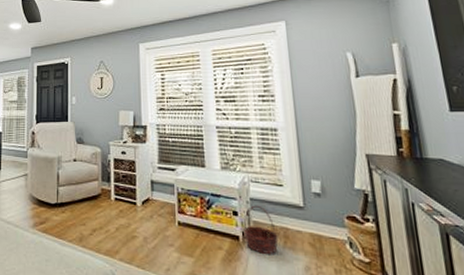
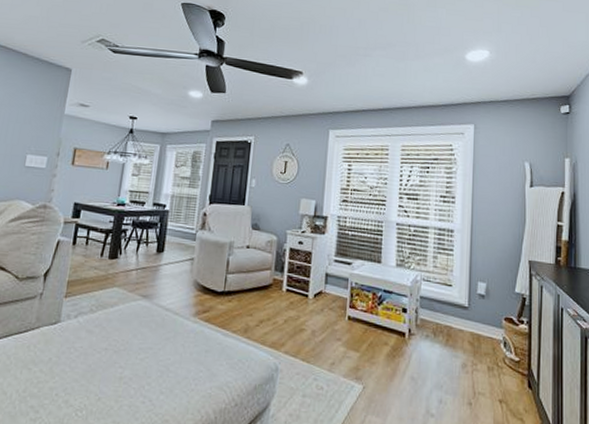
basket: present [242,205,279,254] -> none [409,303,442,351]

